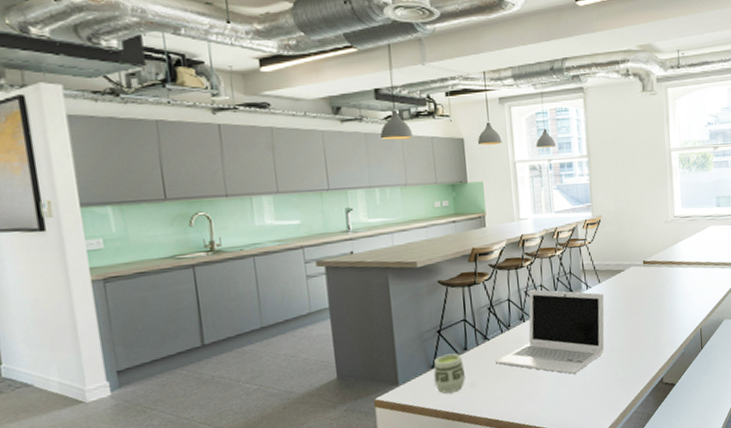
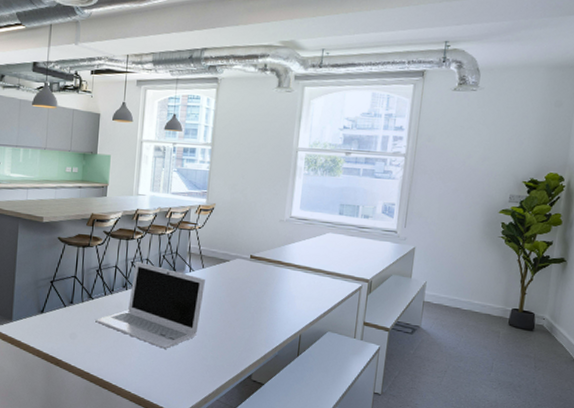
cup: present [433,353,466,394] -> none [40,303,68,338]

